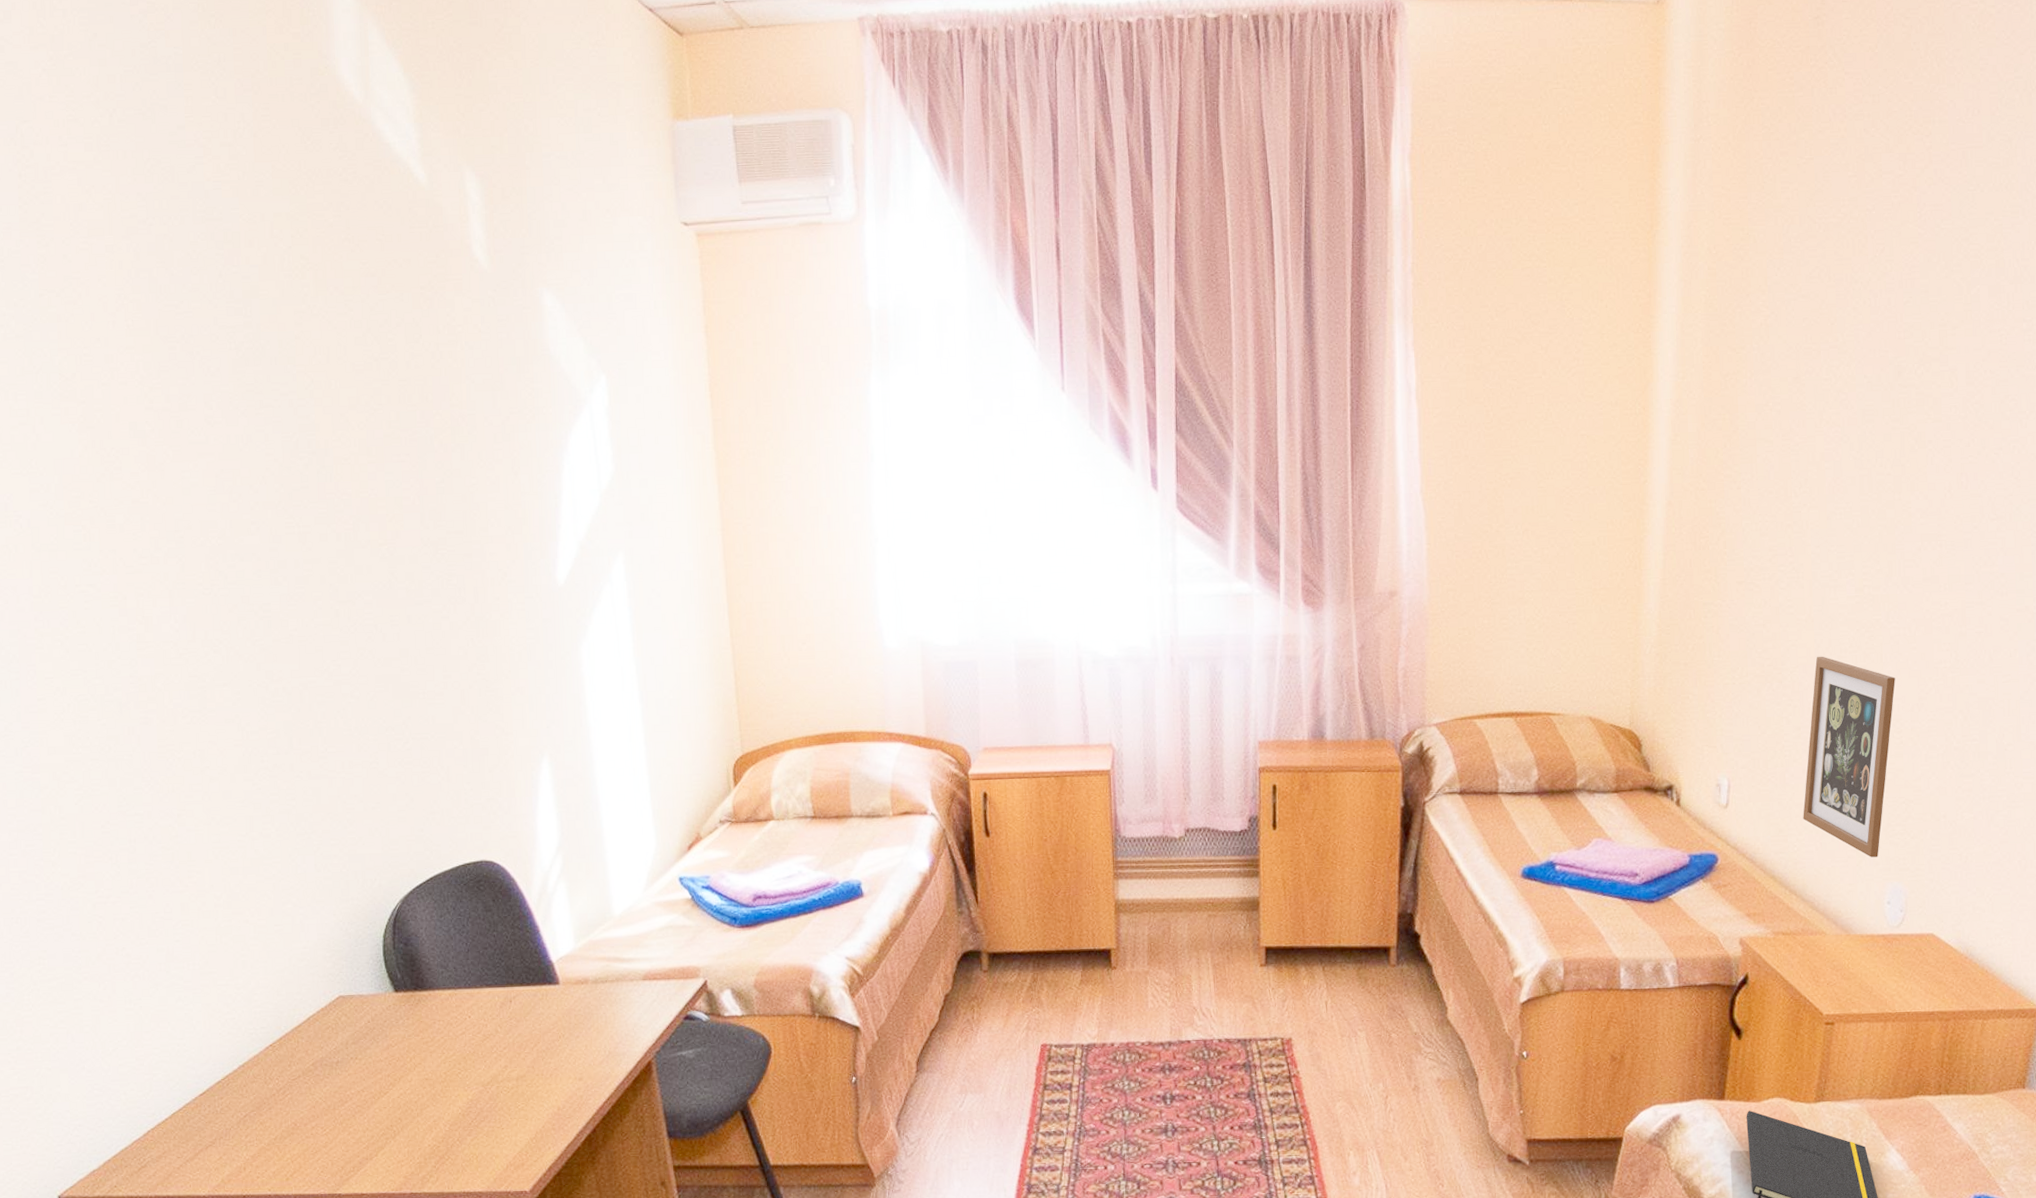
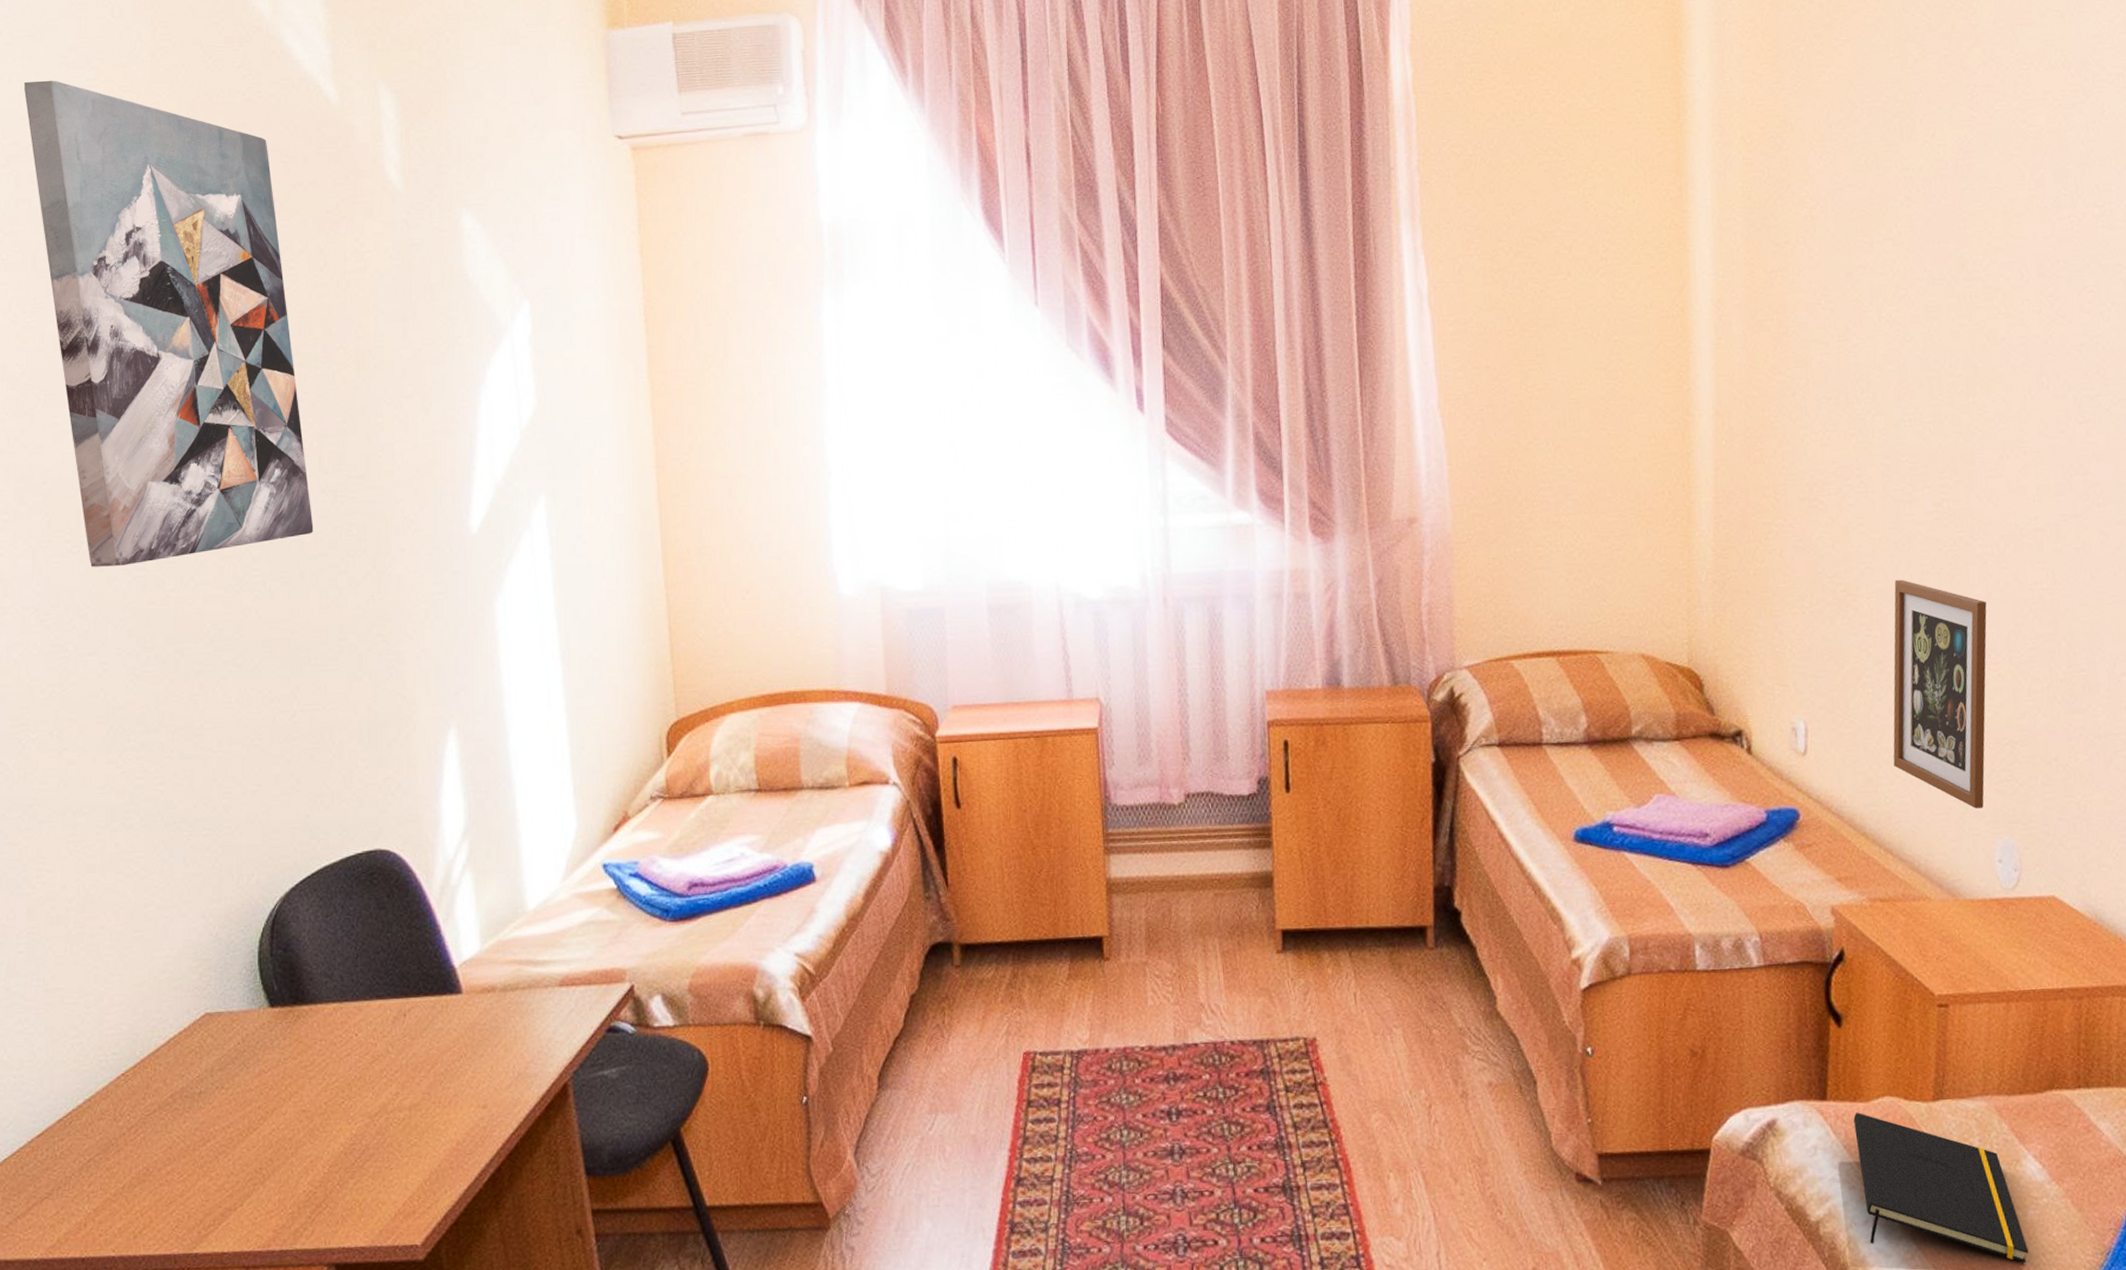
wall art: none [139,156,418,608] -> present [24,80,314,567]

